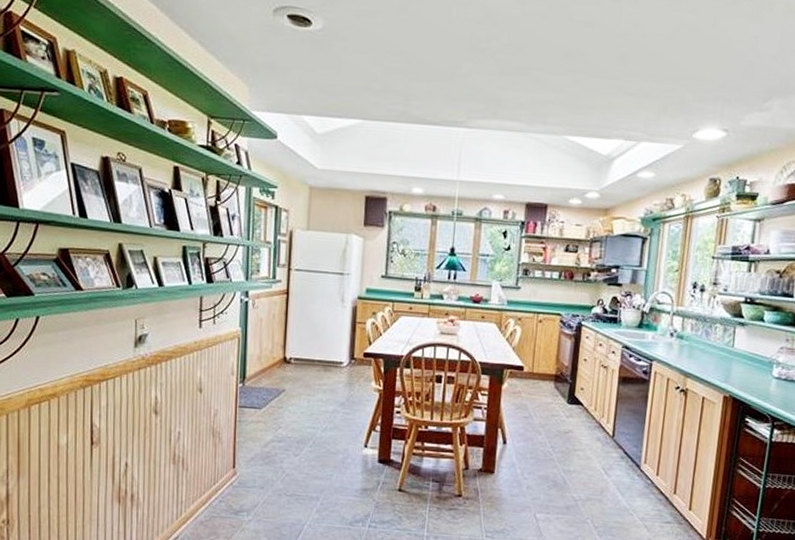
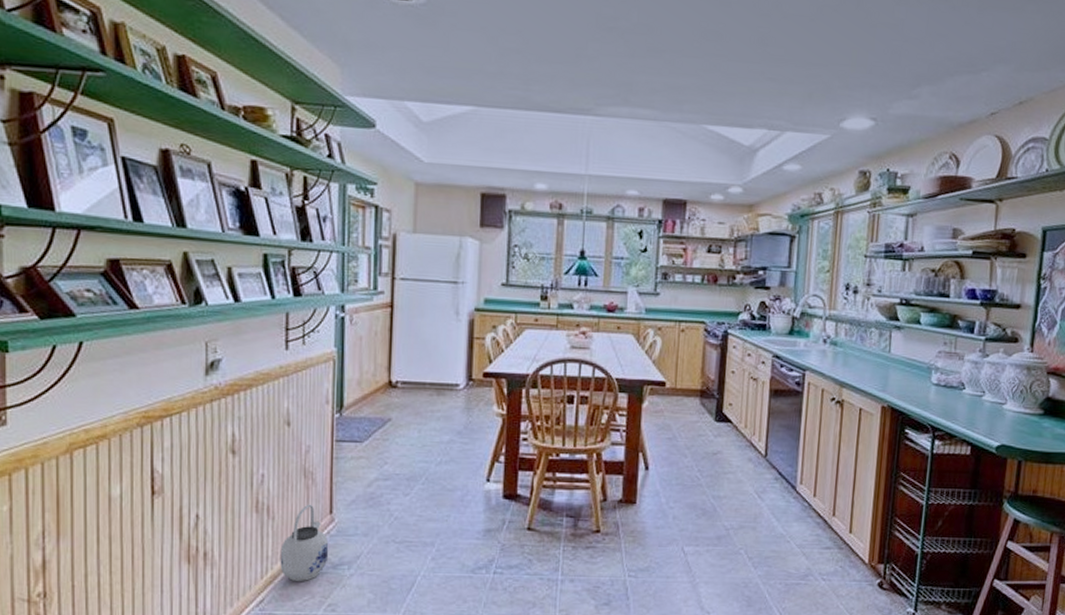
teapot: none [191,459,232,524] -> present [280,504,329,581]

